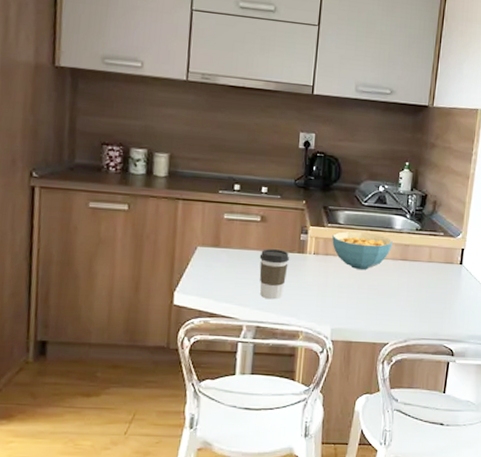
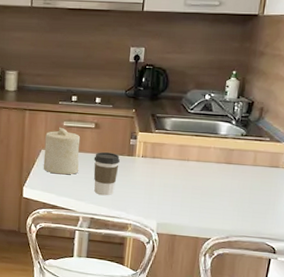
candle: none [199,220,244,276] -> present [43,127,81,175]
cereal bowl: present [332,231,393,270] -> none [159,137,217,172]

